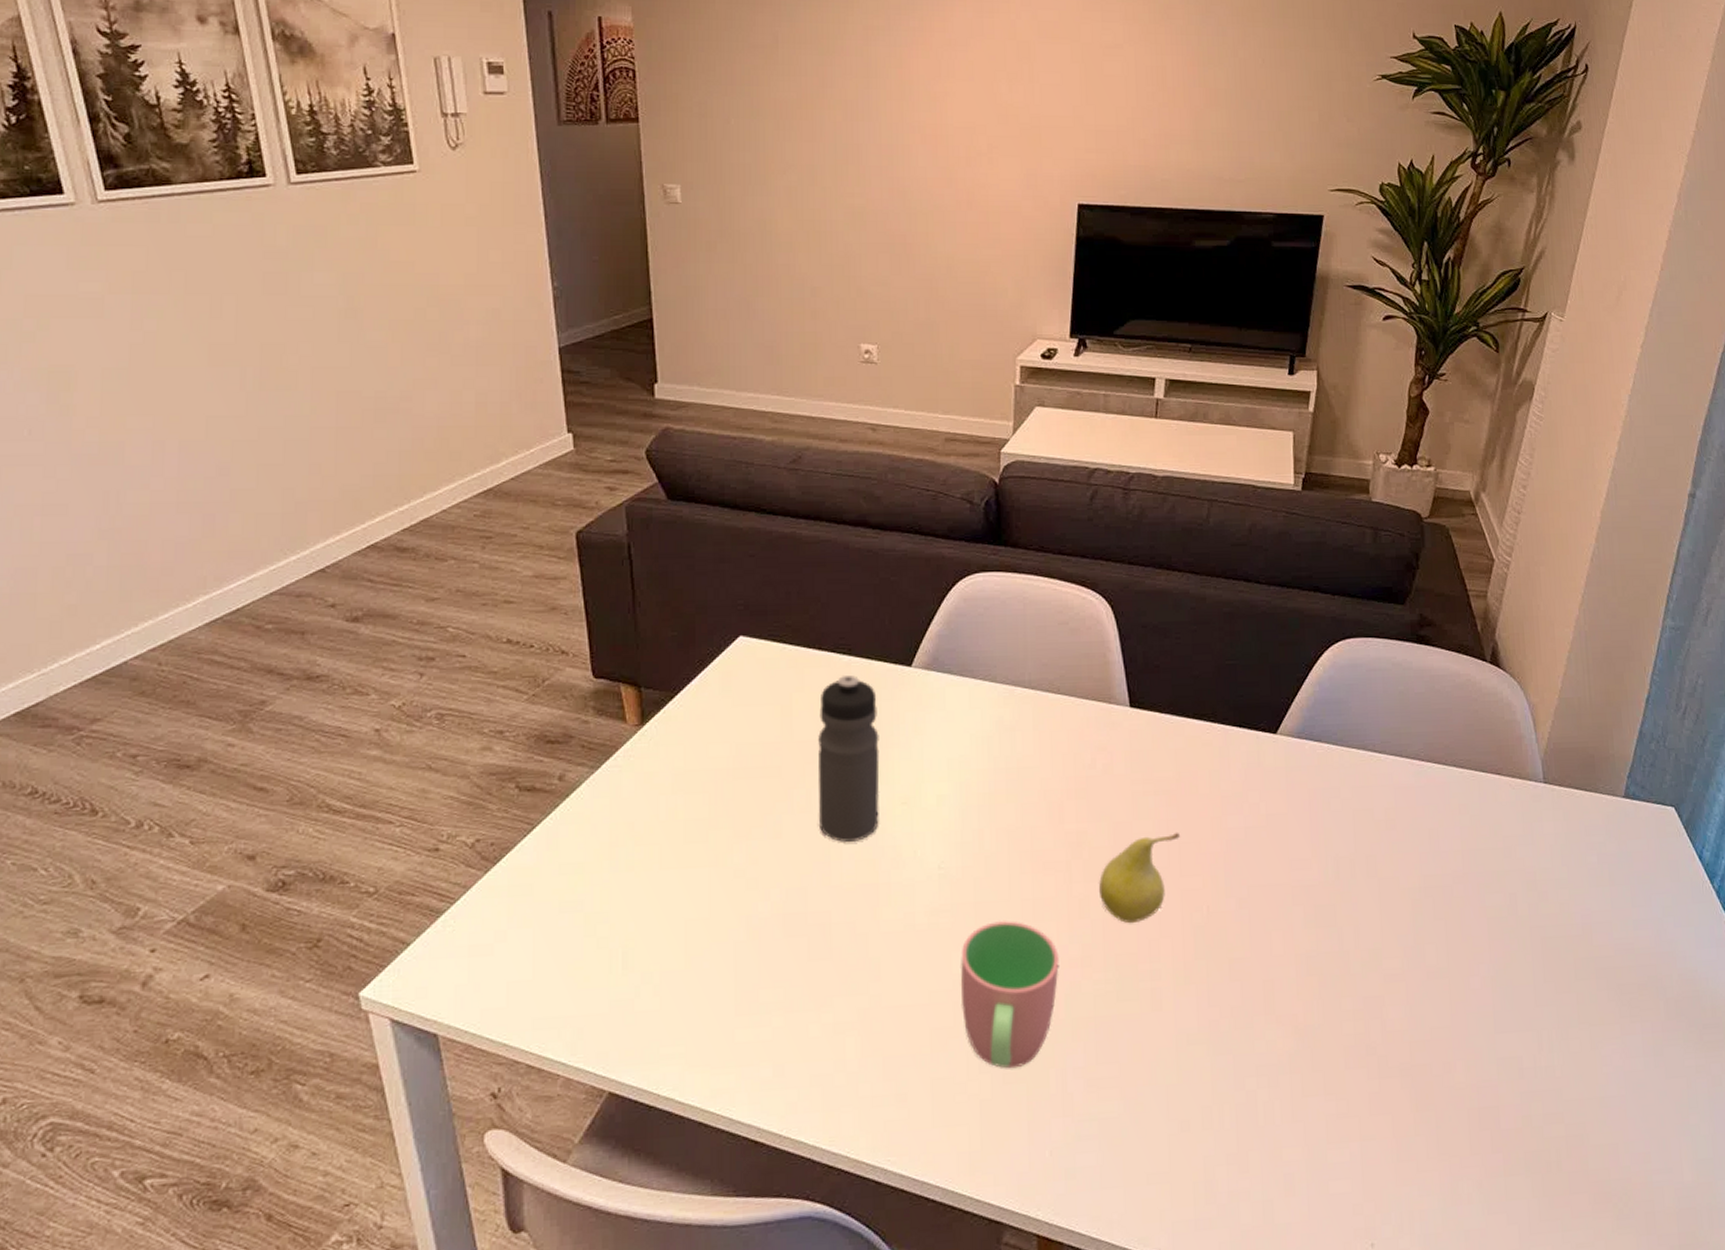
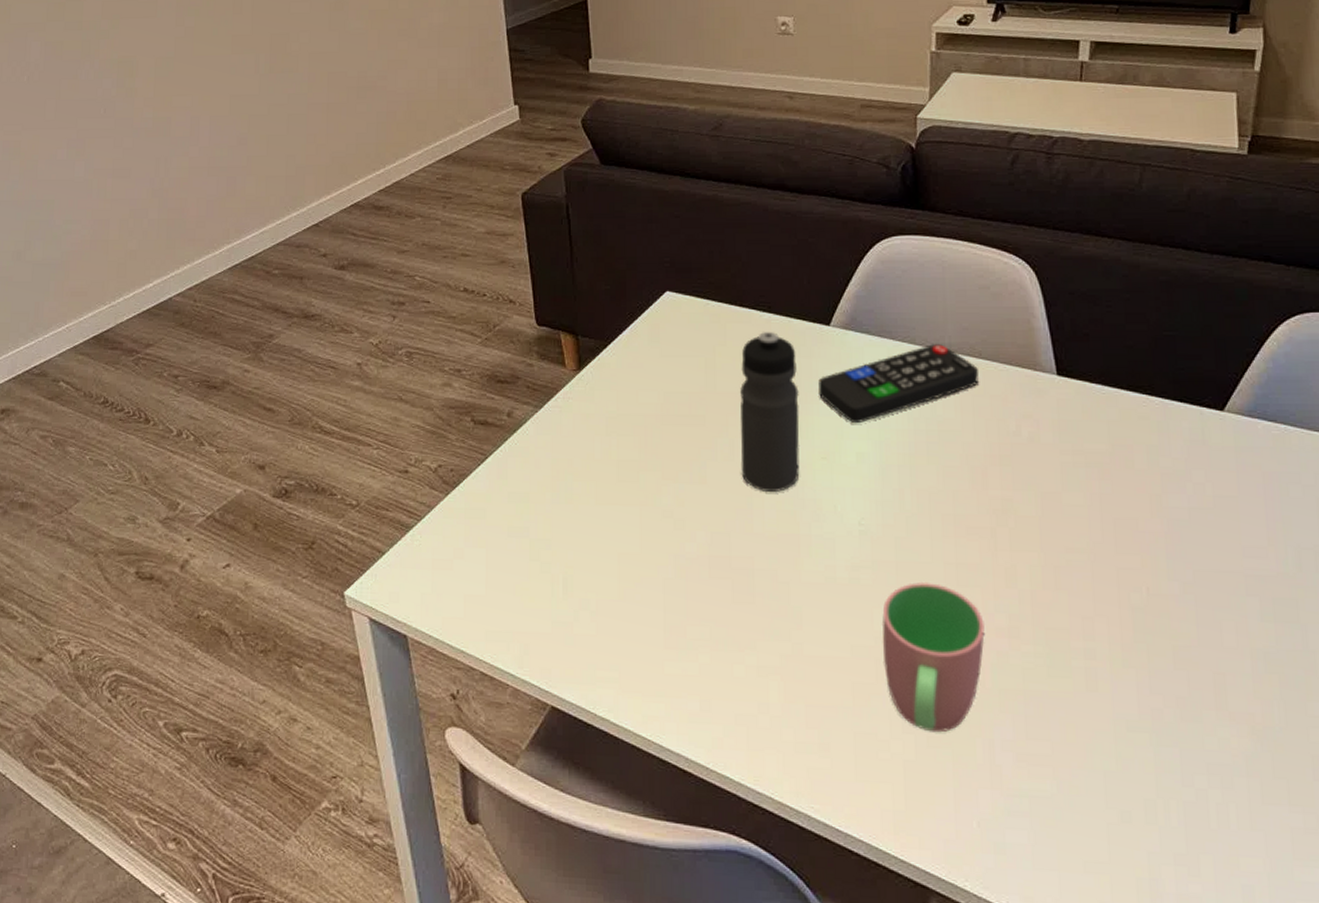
remote control: none [899,681,1057,766] -> present [819,344,979,424]
fruit: present [1099,832,1181,924] -> none [1026,507,1116,598]

